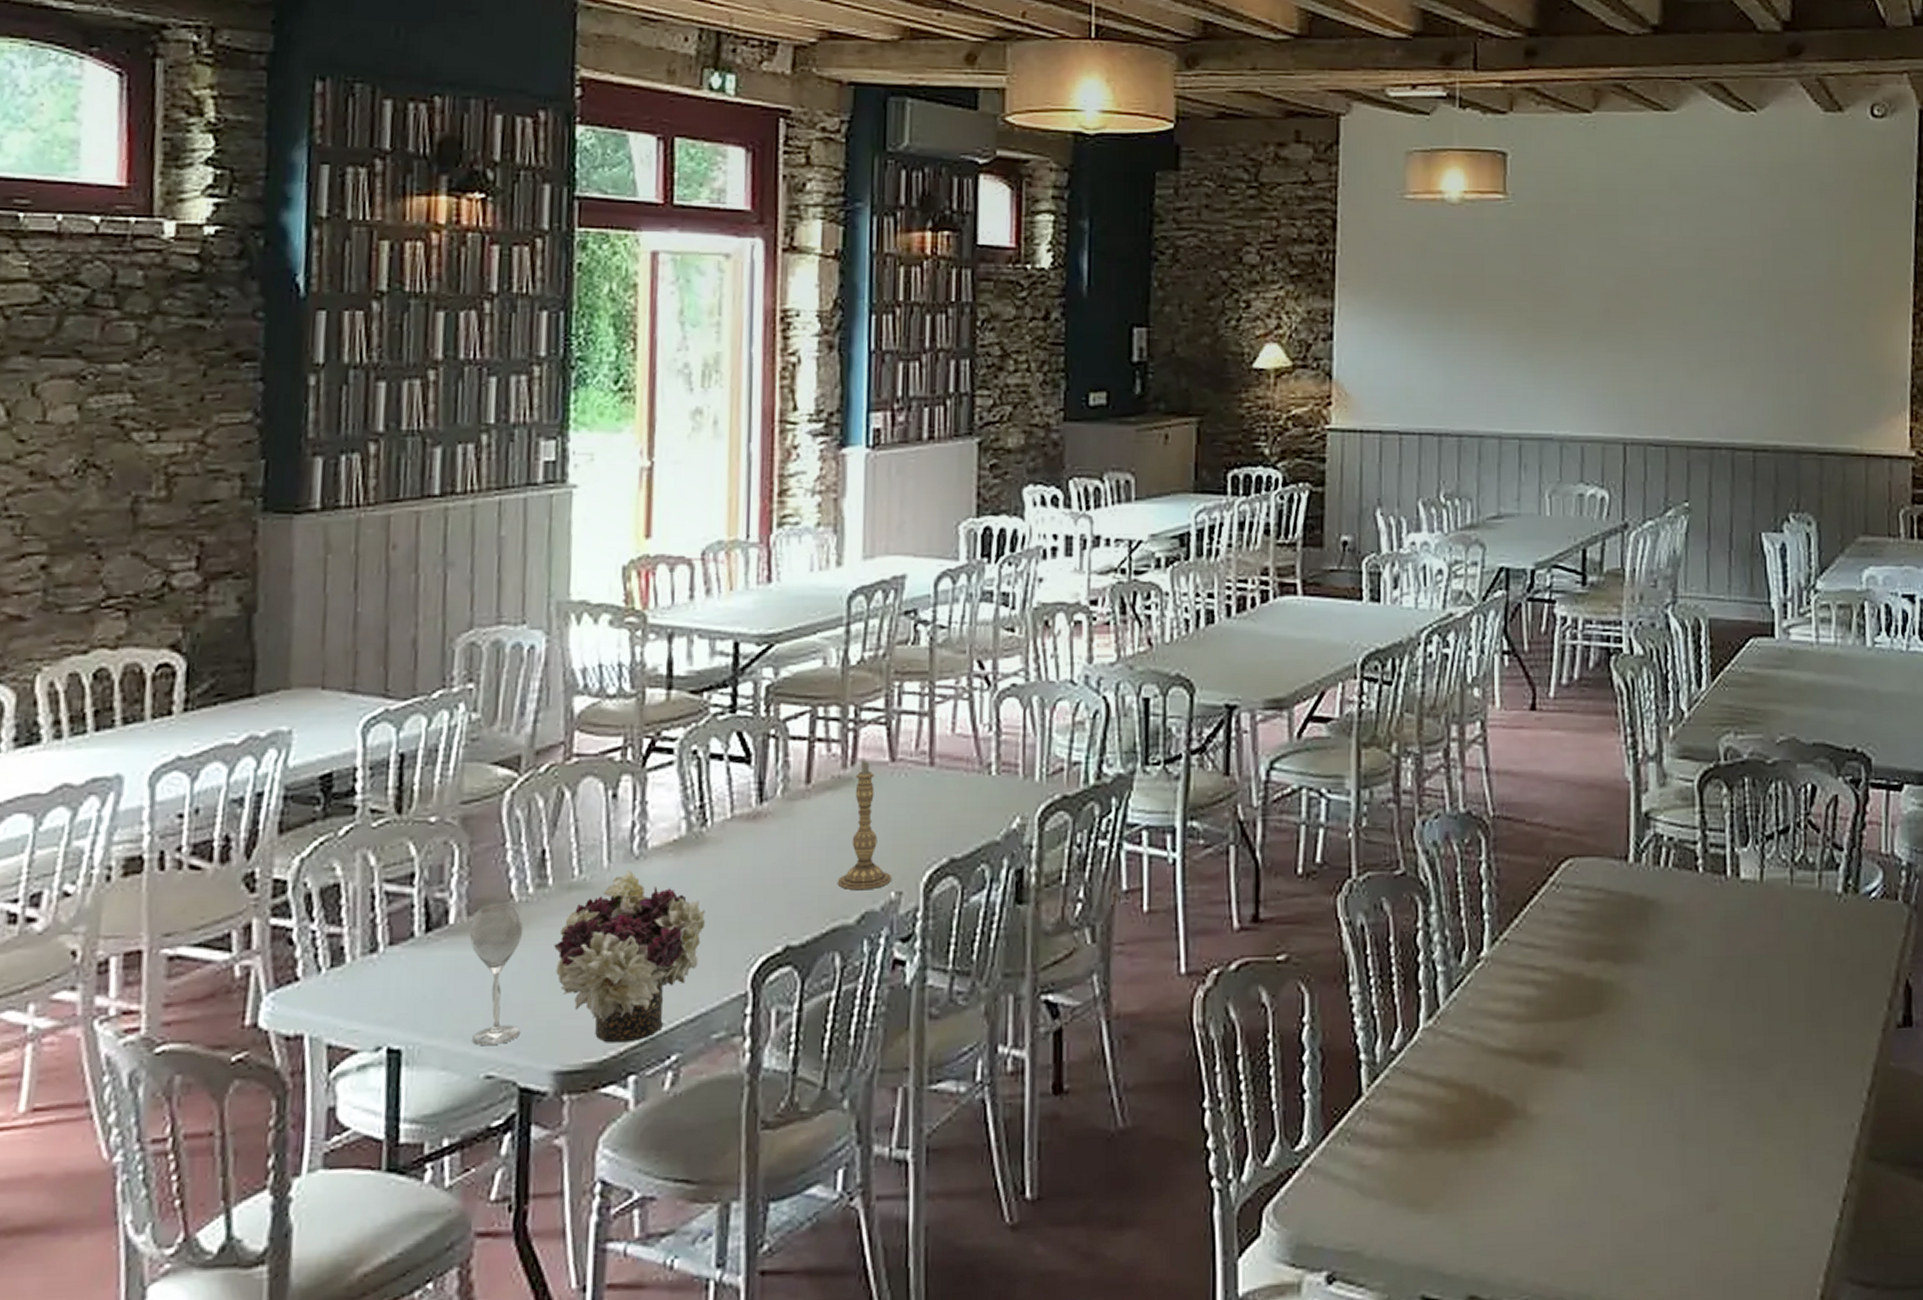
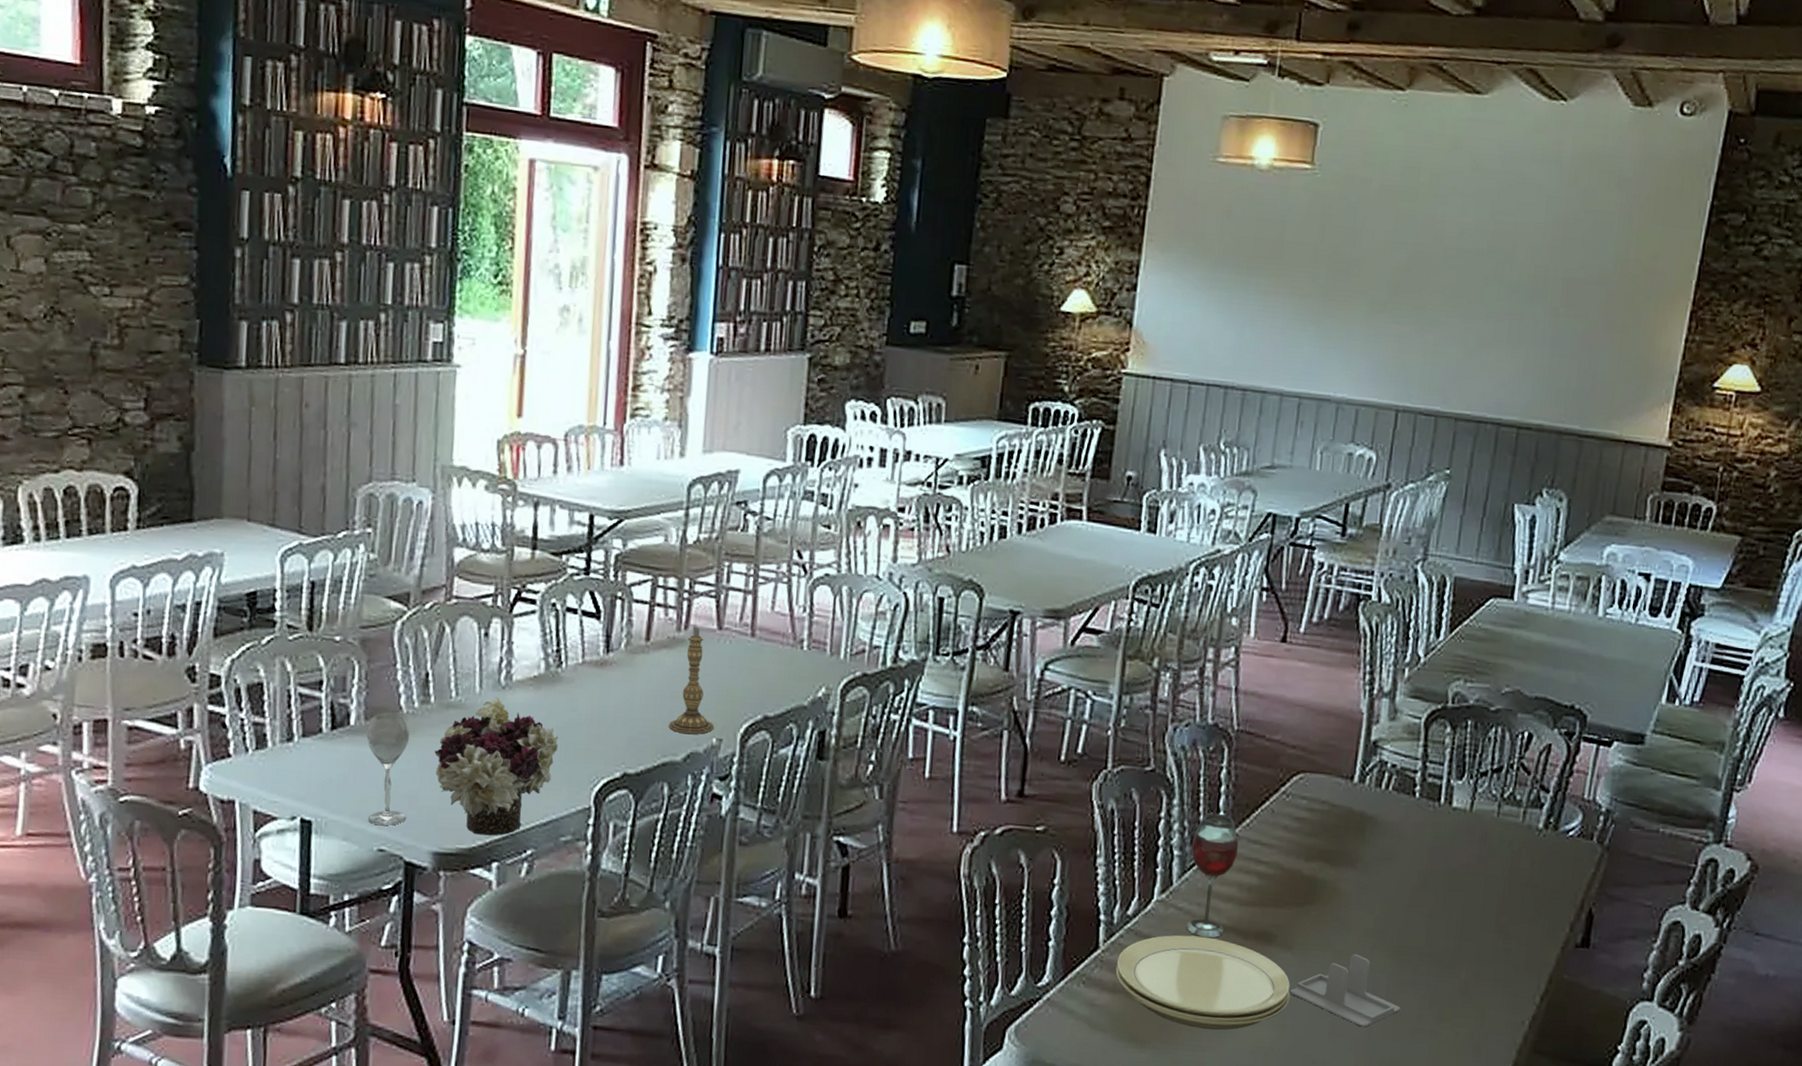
plate: none [1384,1066,1588,1180] -> present [1115,935,1290,1030]
wineglass: none [1457,916,1509,1066] -> present [1186,813,1238,937]
napkin holder: none [1586,1066,1714,1154] -> present [1289,954,1400,1027]

